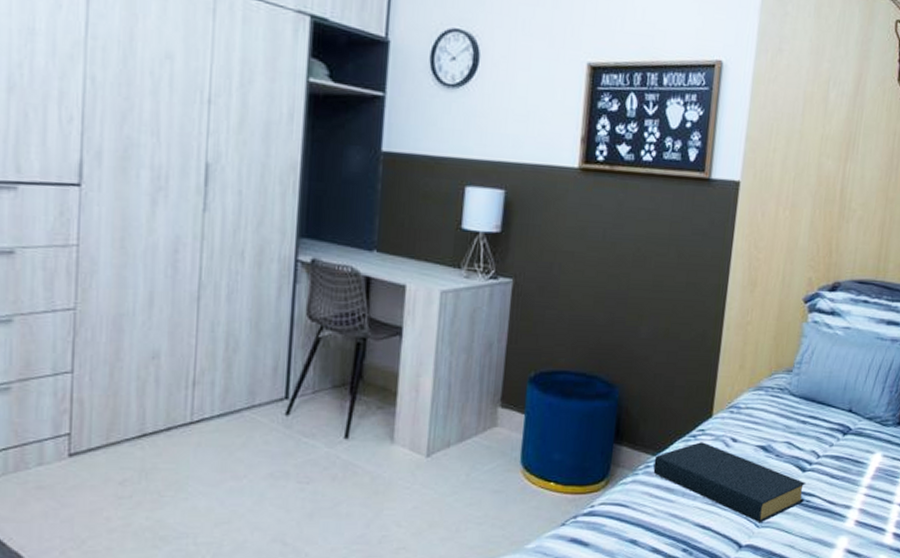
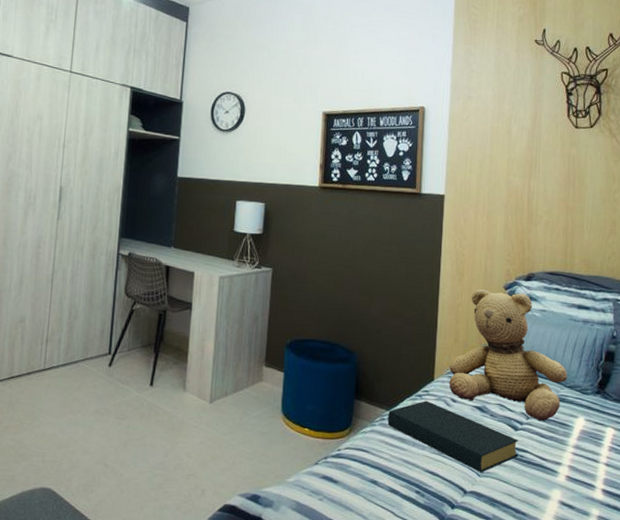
teddy bear: none [729,303,868,459] -> present [449,289,568,421]

